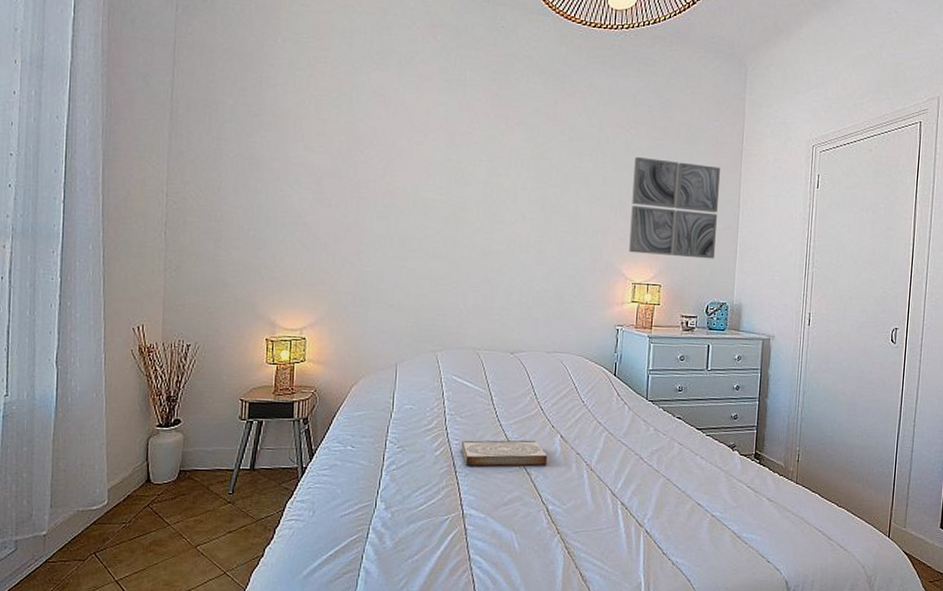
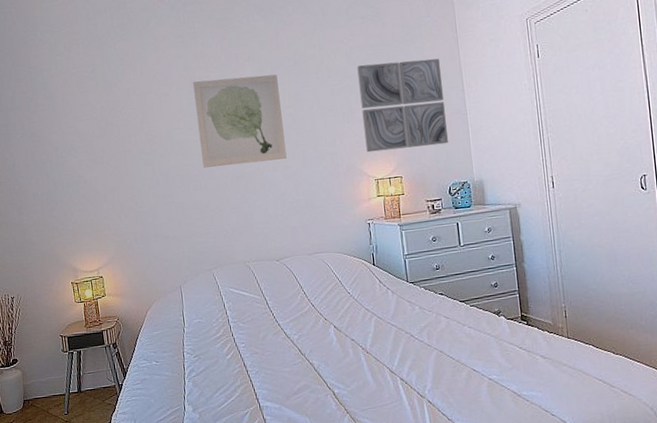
wall art: none [447,135,548,243] -> present [193,74,287,168]
book: present [460,440,548,467] -> none [247,333,326,364]

